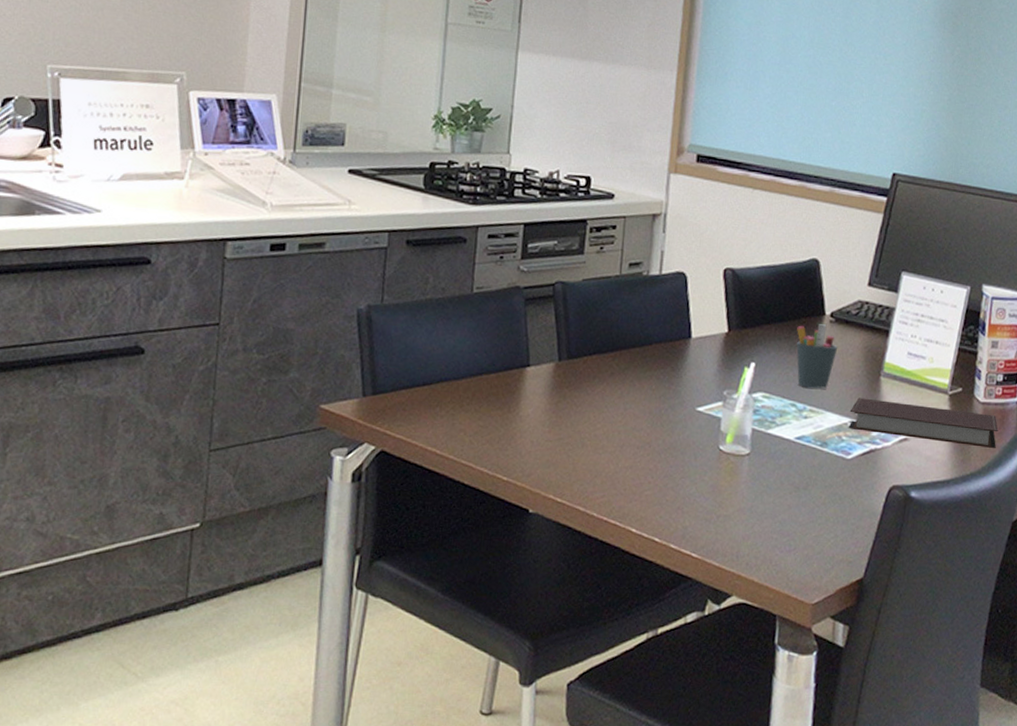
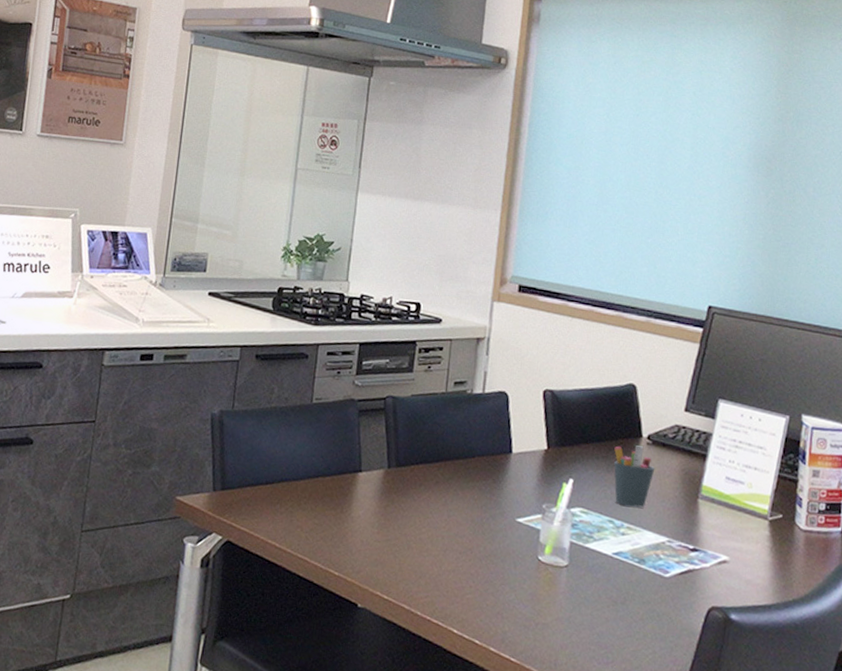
notebook: present [848,397,998,448] -> none [666,518,822,576]

